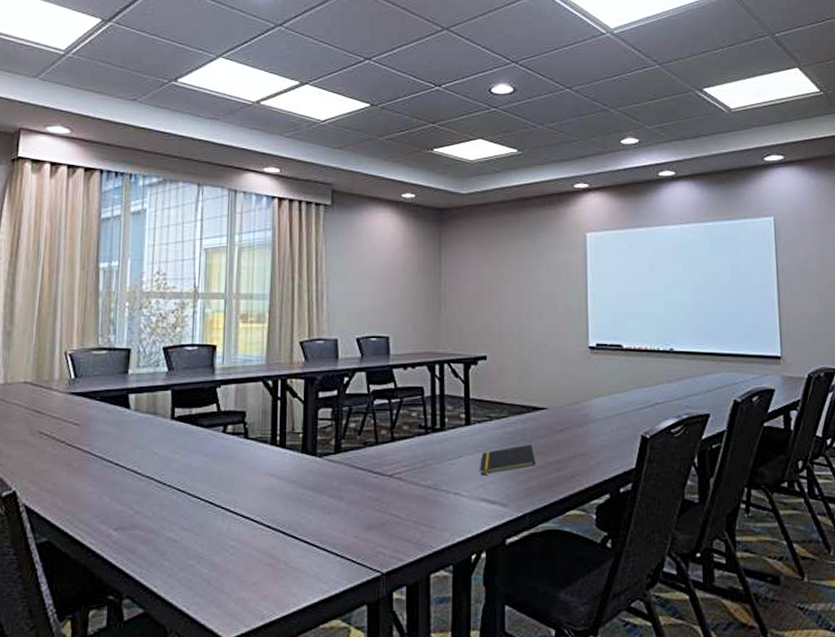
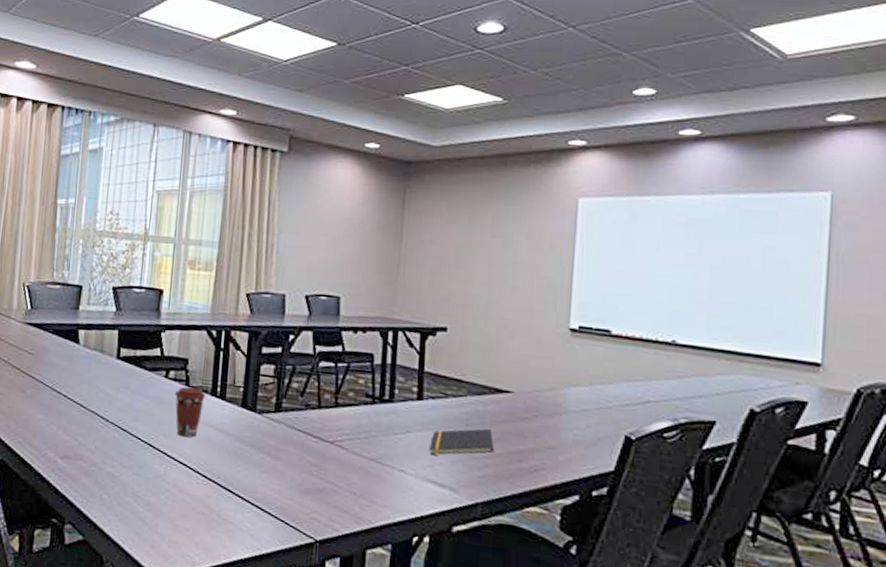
coffee cup: none [233,439,266,489] -> present [174,386,206,437]

